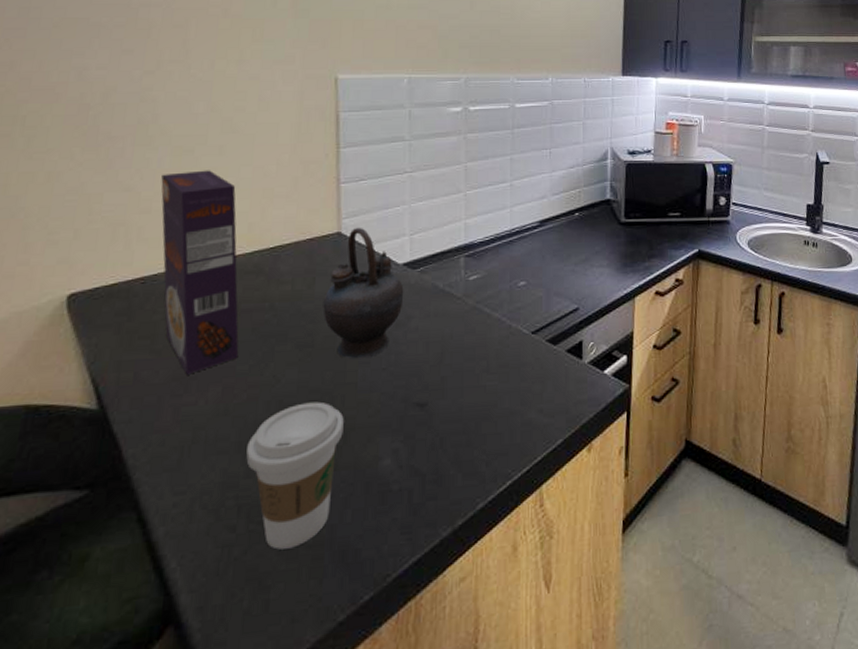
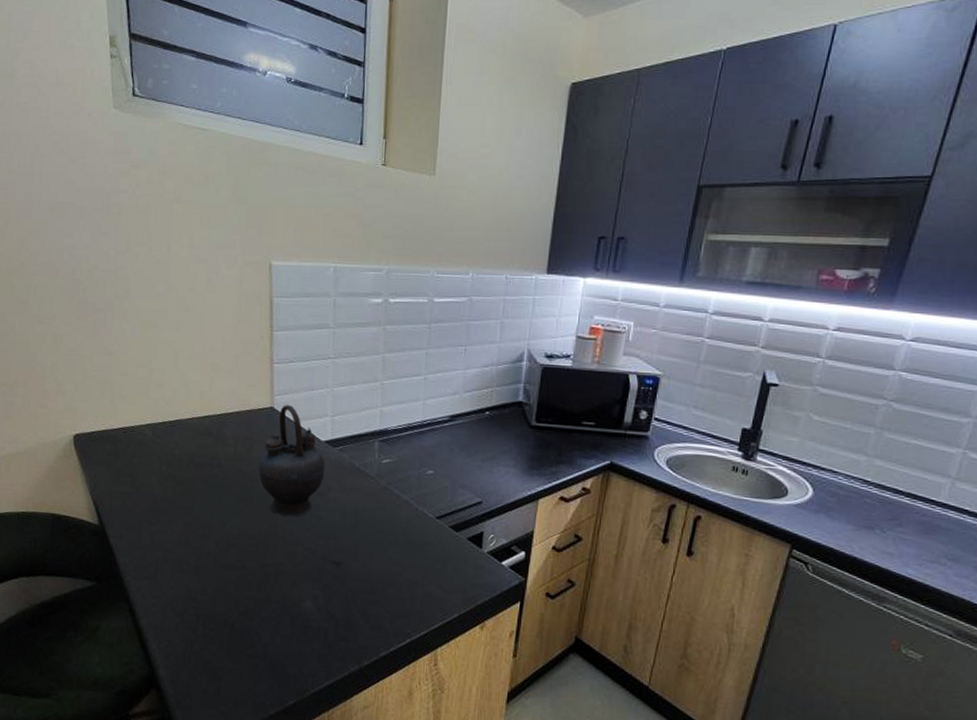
cereal box: present [161,170,239,375] -> none [134,342,195,509]
coffee cup: present [246,401,344,550] -> none [202,545,275,654]

